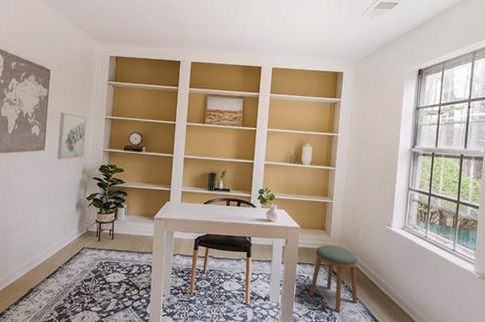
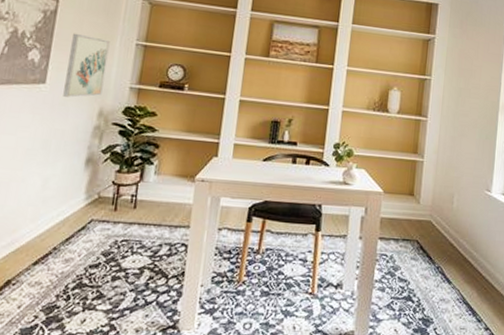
stool: present [309,244,358,312] -> none [392,214,452,301]

